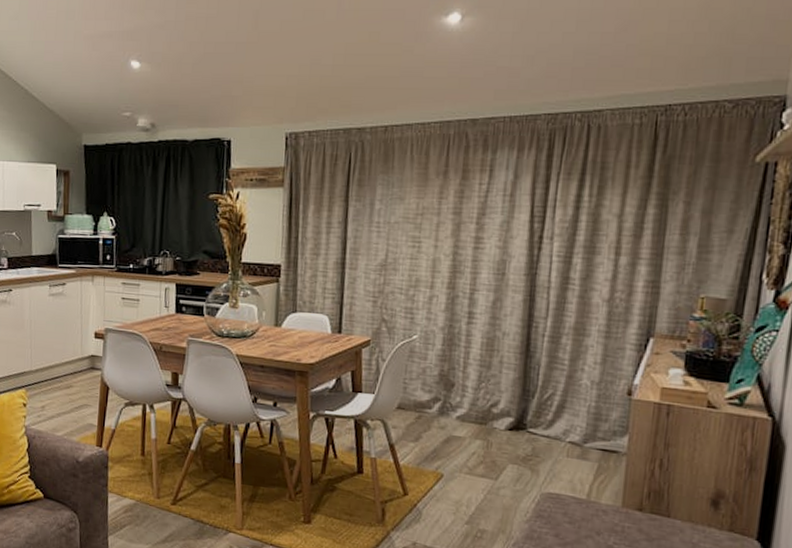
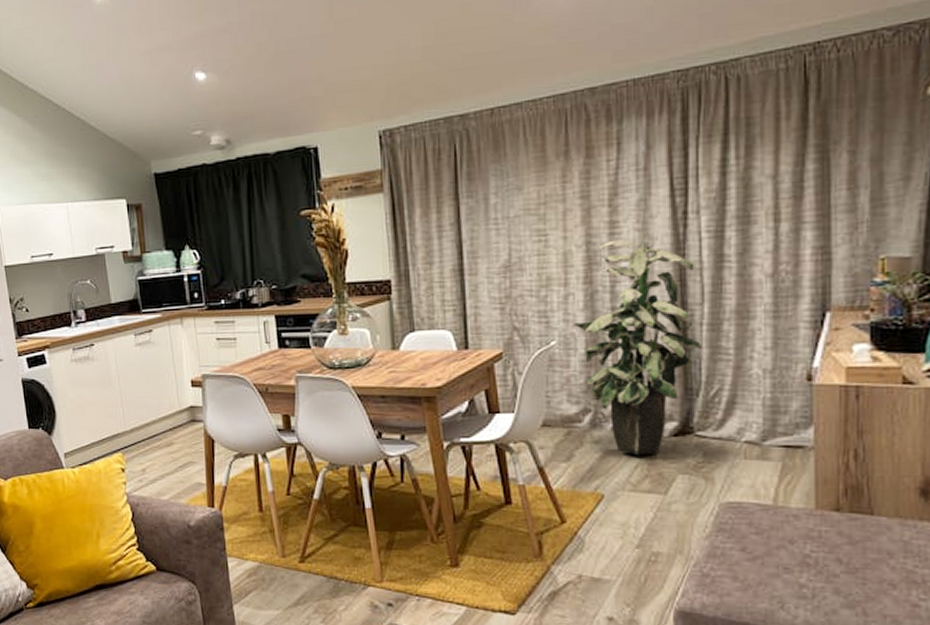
indoor plant: none [435,253,544,444] -> present [574,239,703,456]

